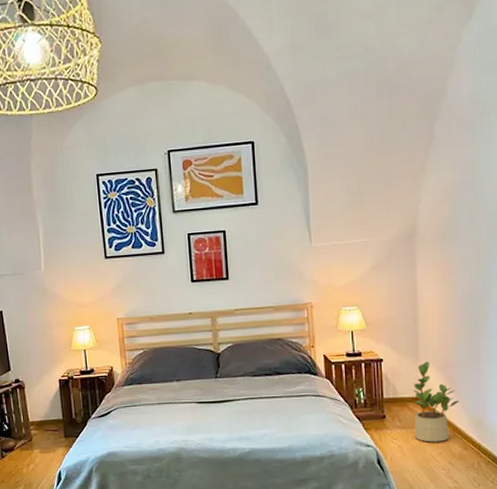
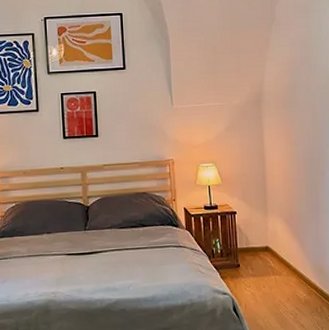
potted plant: present [413,361,459,442] -> none [263,213,302,289]

